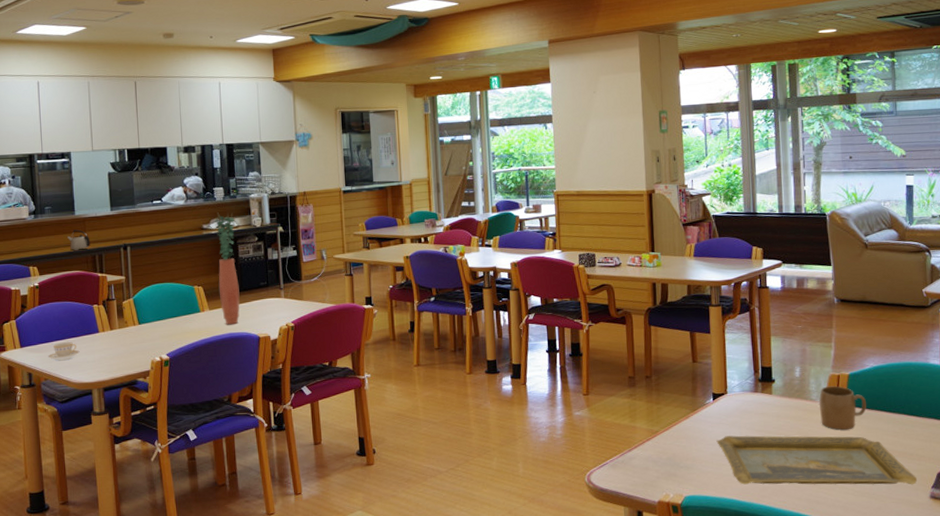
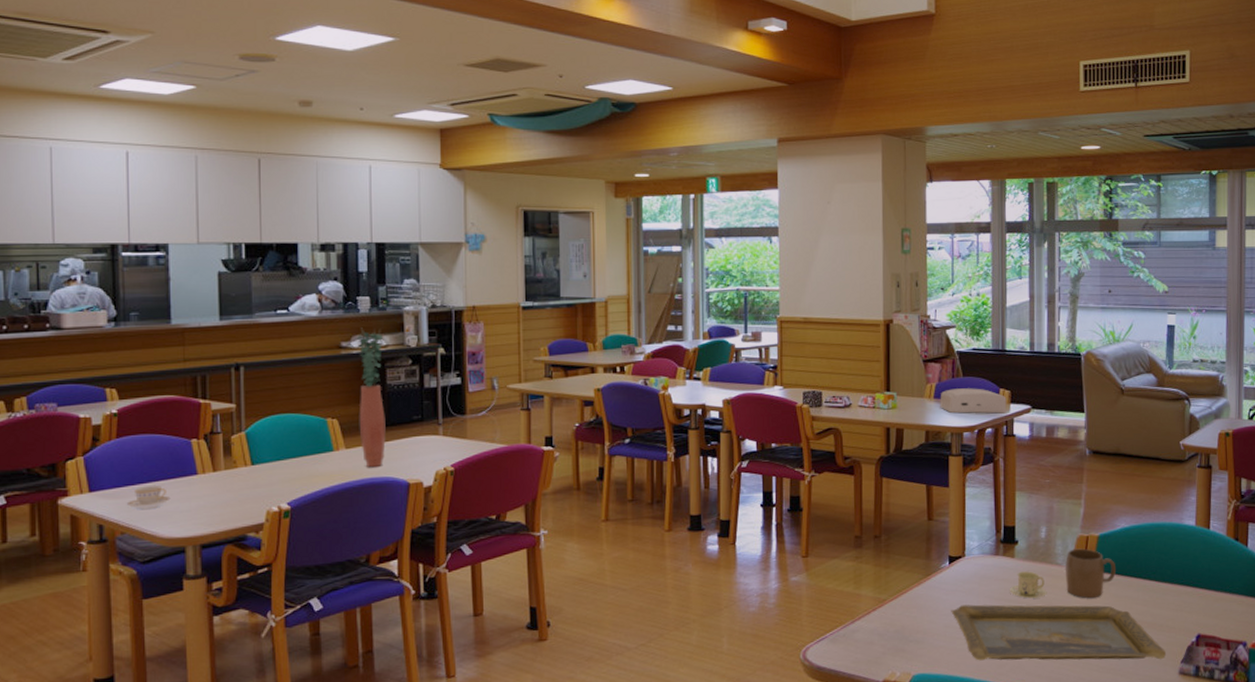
kettle: present [66,229,91,250] -> none [158,343,191,369]
tissue dispenser: none [699,247,760,269] -> present [940,388,1007,414]
cup and saucer: none [768,406,803,430] -> present [1009,571,1047,599]

